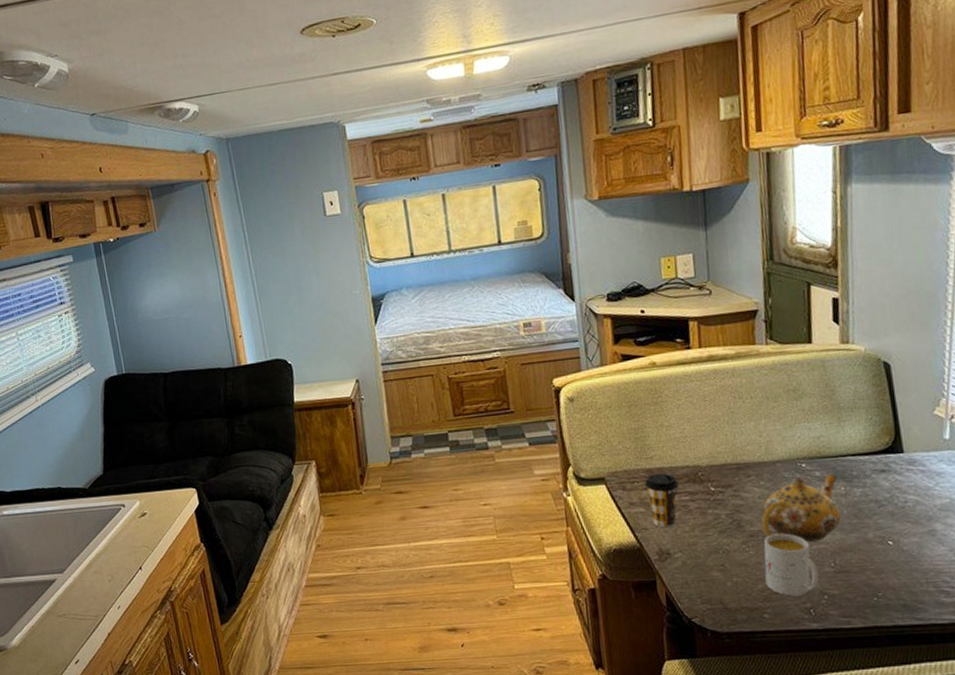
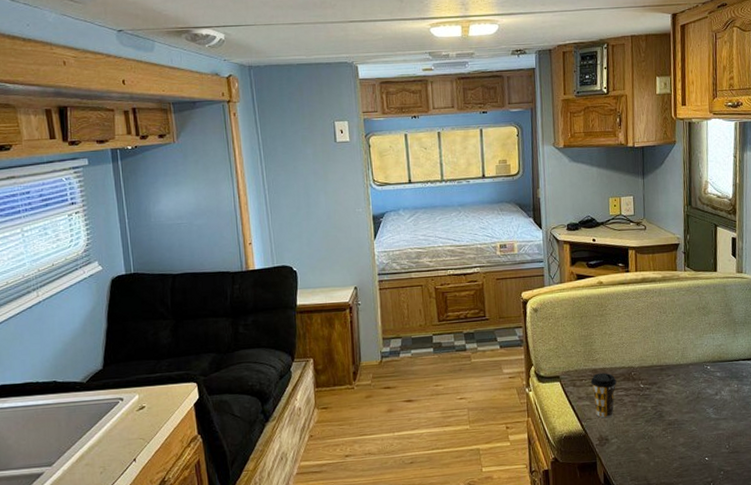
teapot: present [761,474,841,542] -> none [677,374,734,429]
mug: present [763,533,819,596] -> none [678,422,717,473]

